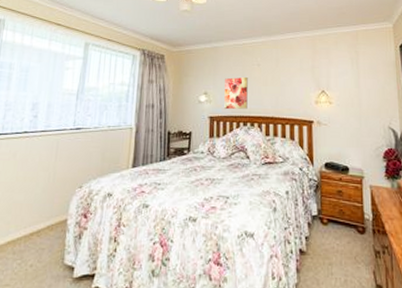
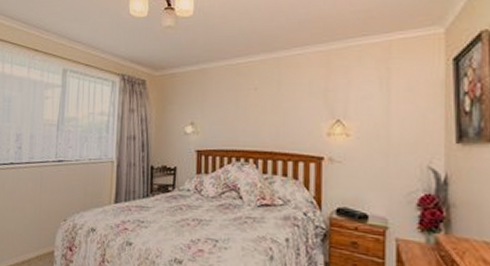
wall art: present [224,77,248,110] -> none [214,104,242,143]

